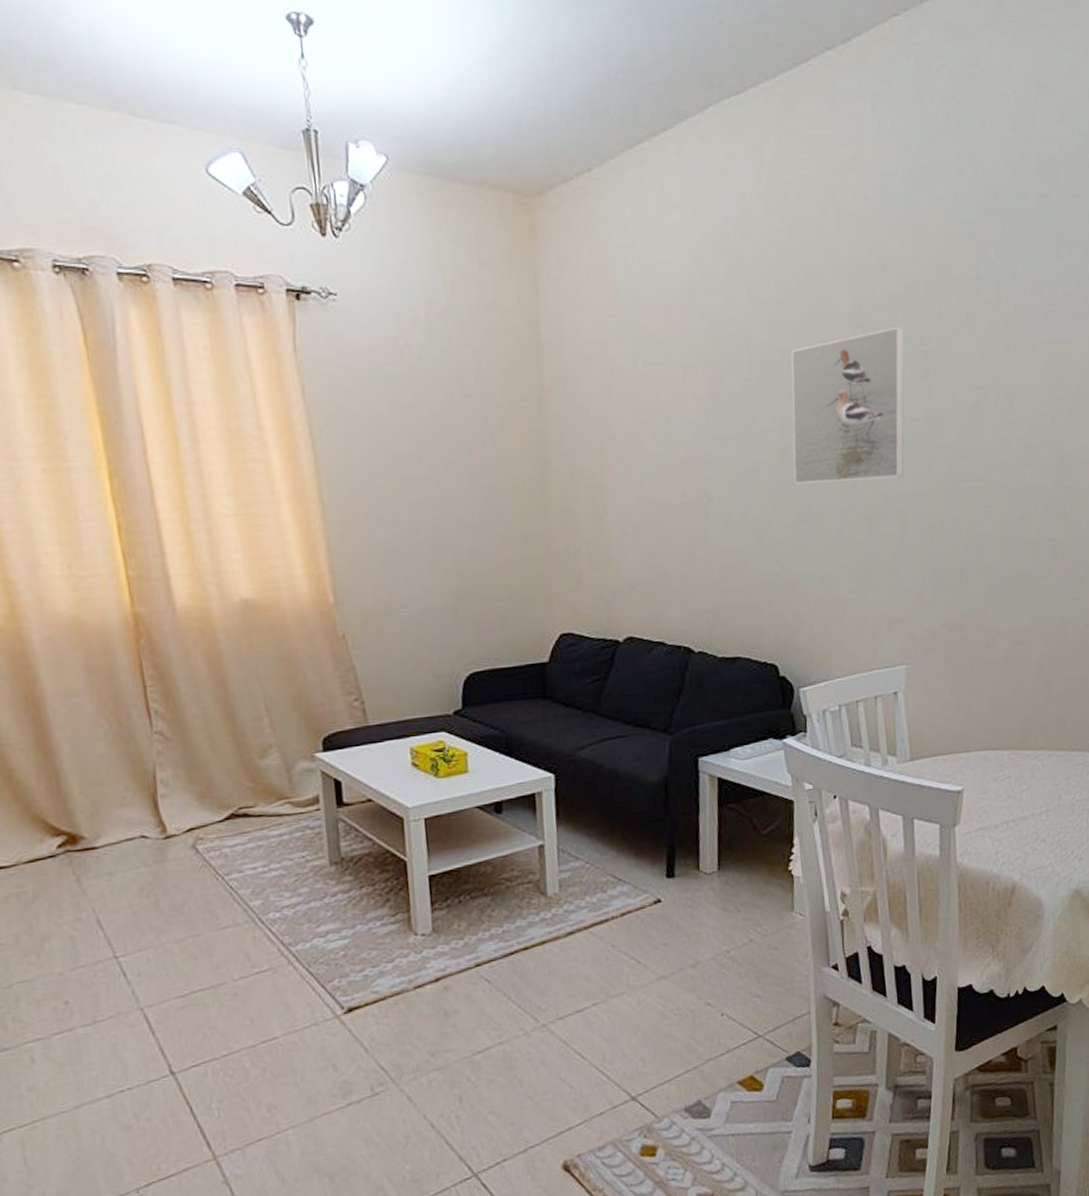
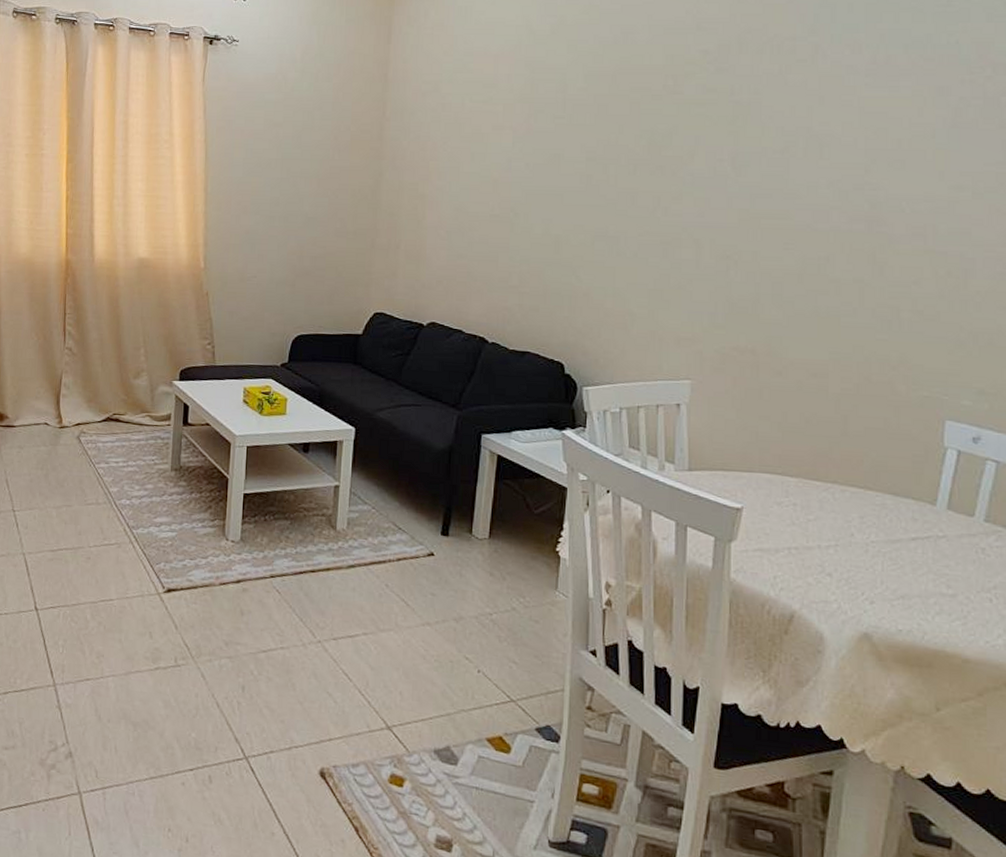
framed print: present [791,326,905,485] -> none [595,78,715,210]

